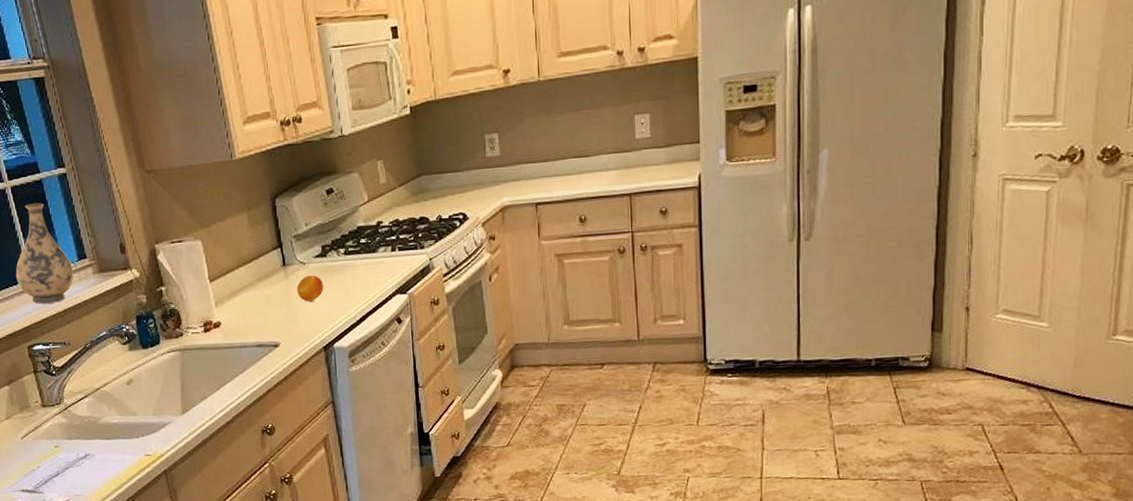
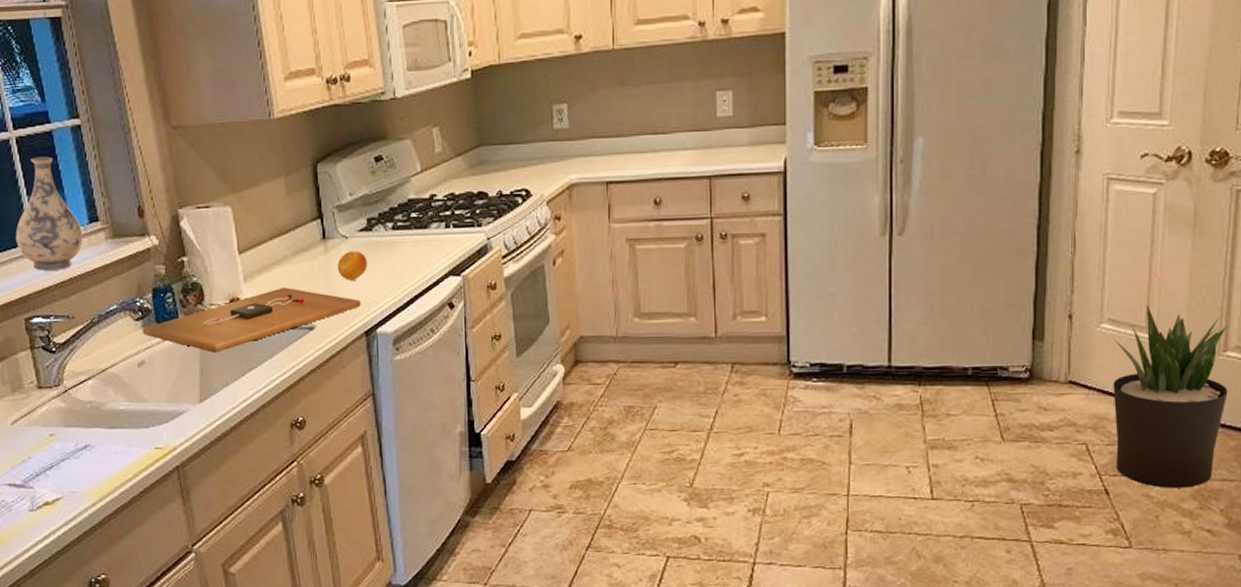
cutting board: none [129,310,319,370] -> present [142,287,361,353]
planter: none [1007,295,1118,463] -> present [1113,305,1228,488]

